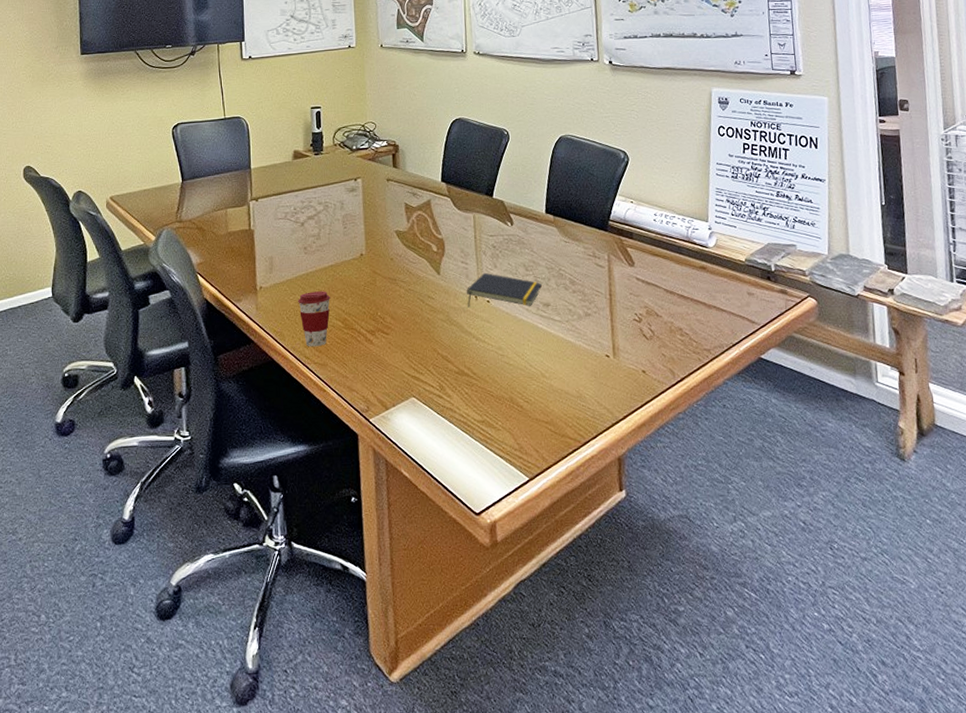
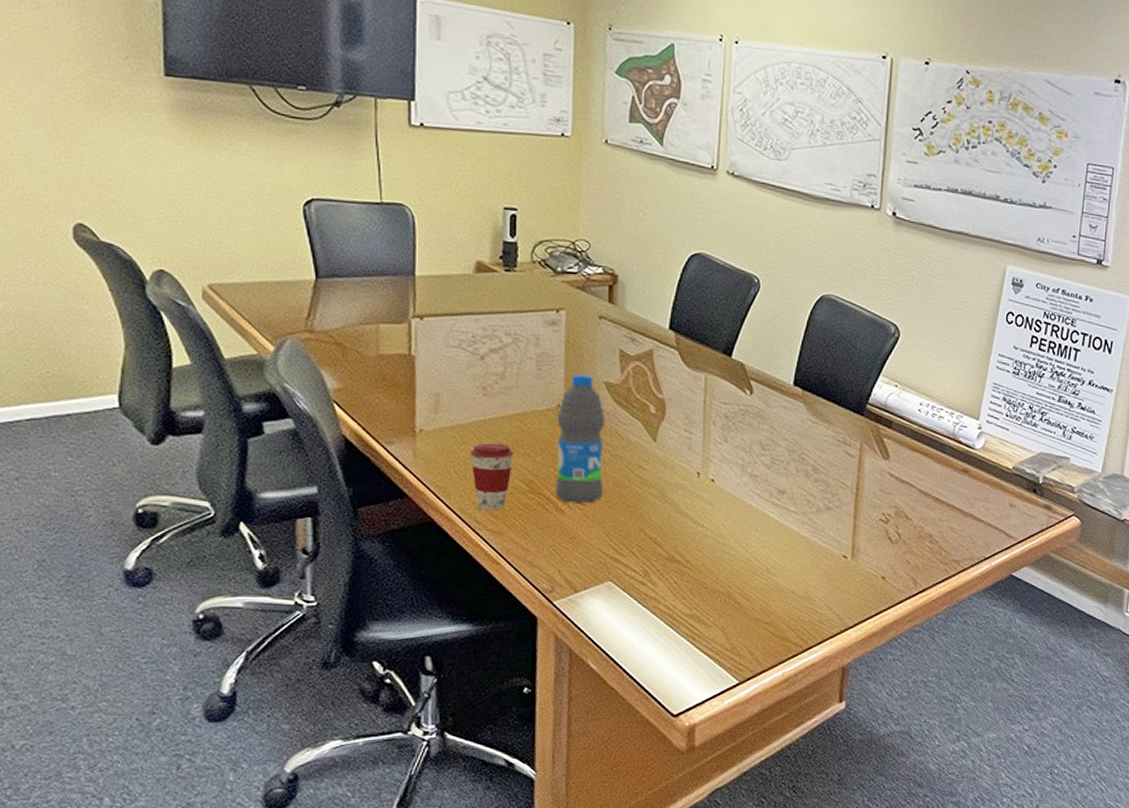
water bottle: none [361,227,402,334] -> present [555,374,605,504]
notepad: present [466,272,542,308] -> none [686,446,779,491]

